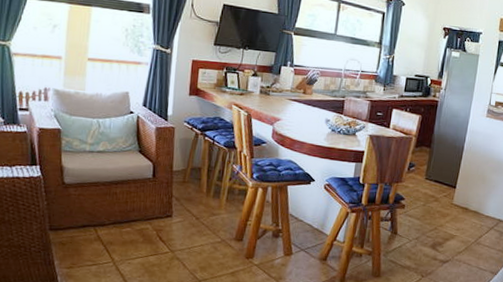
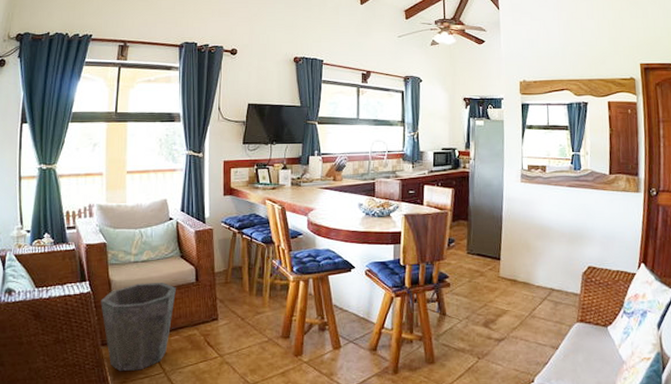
waste bin: none [51,173,133,258] -> present [101,283,177,372]

